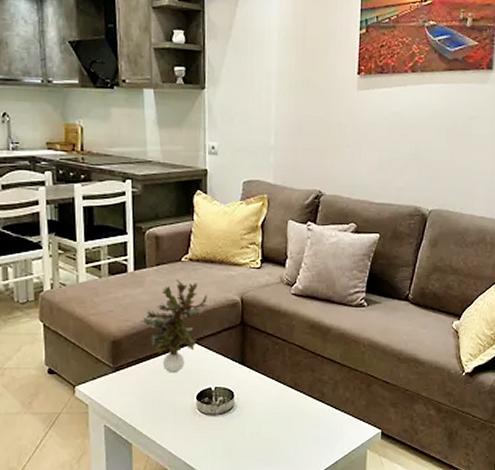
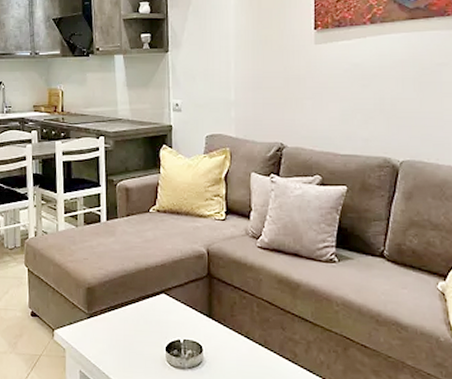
potted plant: present [140,278,208,374] -> none [112,229,175,323]

